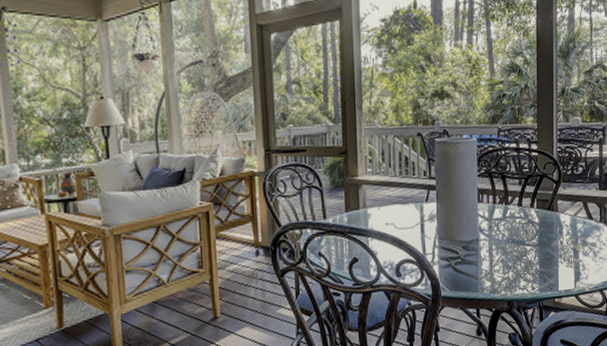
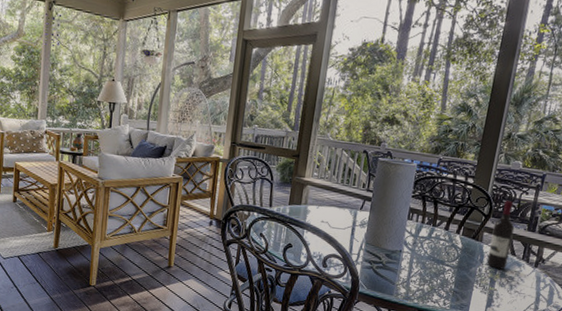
wine bottle: none [566,160,587,238] -> present [486,200,515,270]

